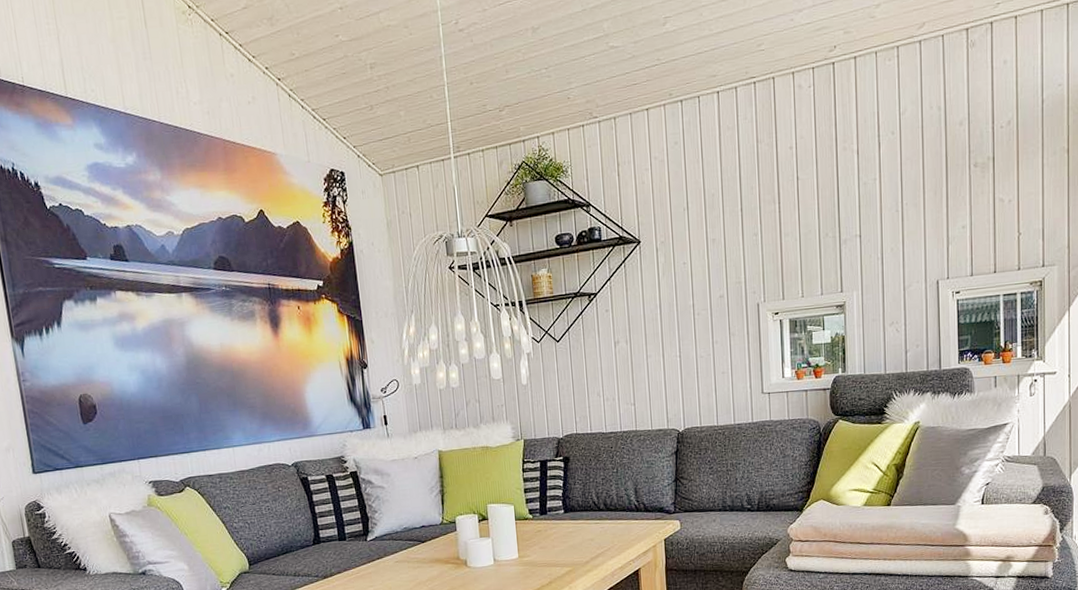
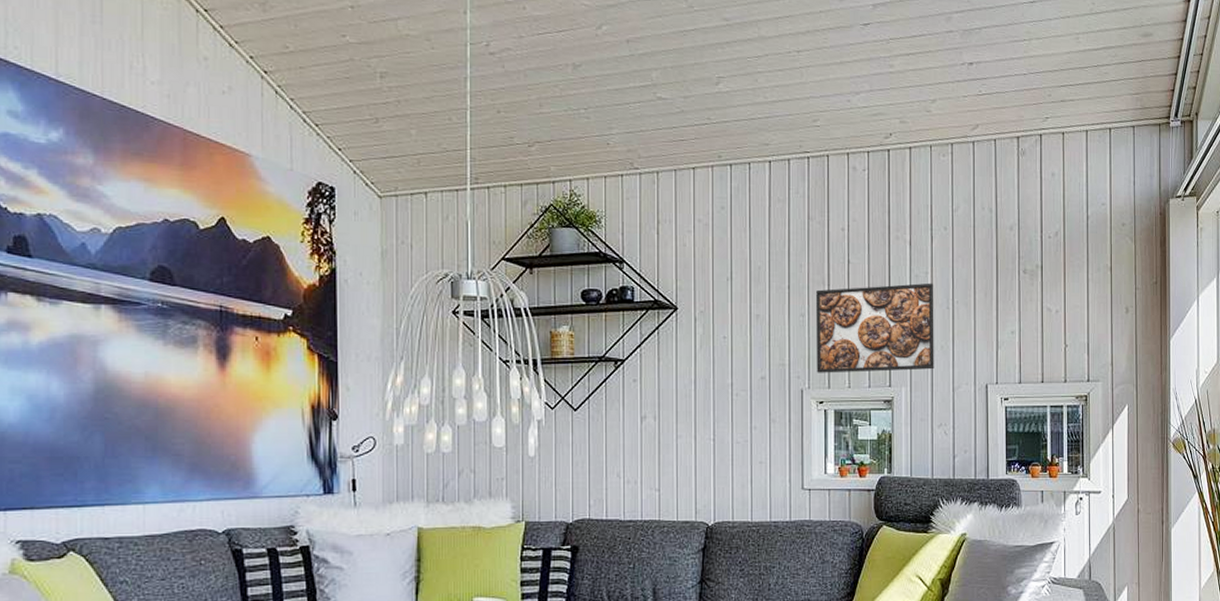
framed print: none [768,188,885,287] -> present [816,282,934,373]

